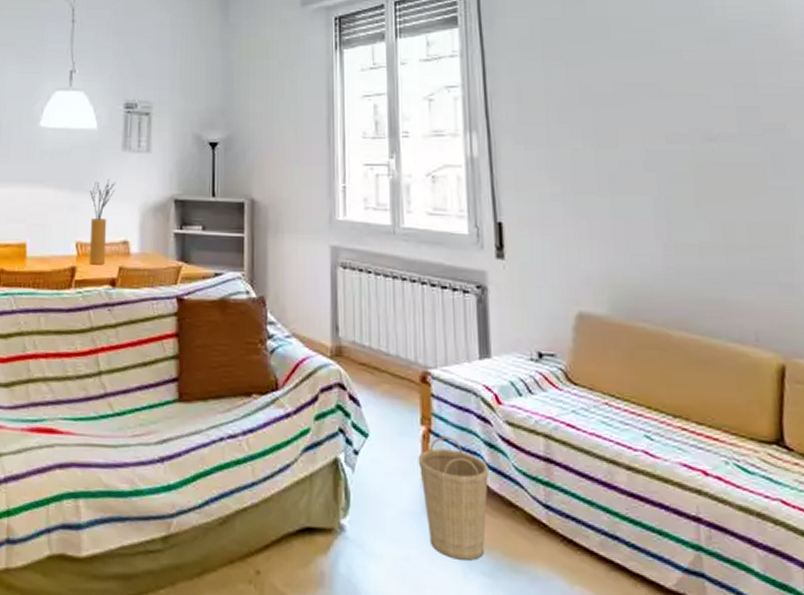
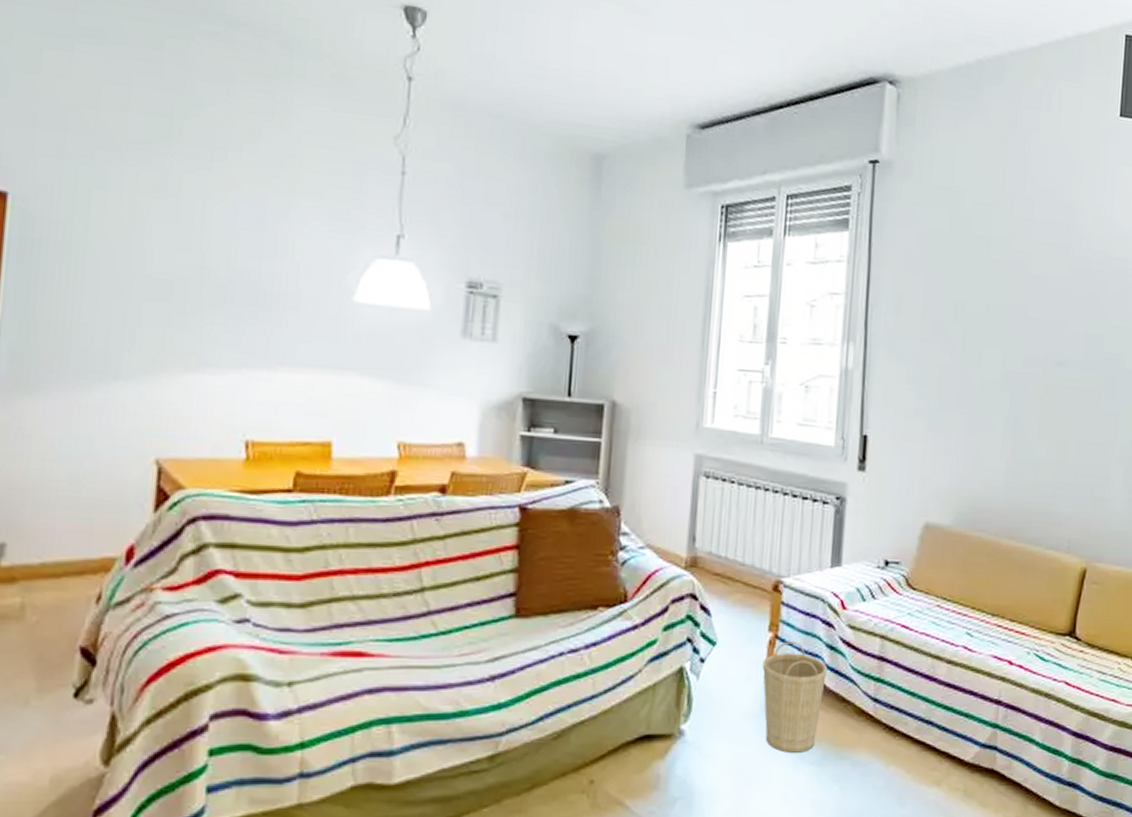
vase: present [89,179,116,265] -> none [413,370,452,470]

